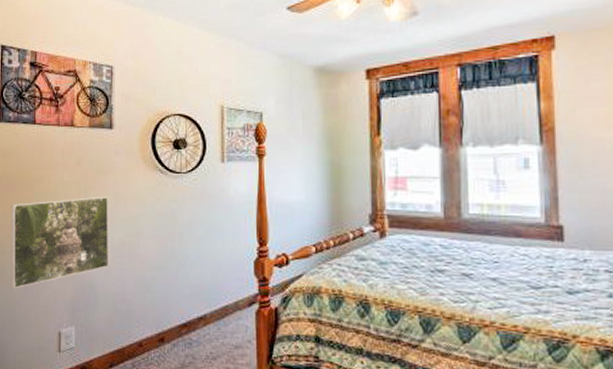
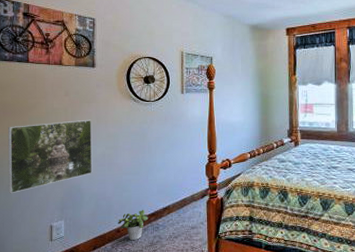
potted plant: none [140,317,179,360] -> present [118,209,149,241]

